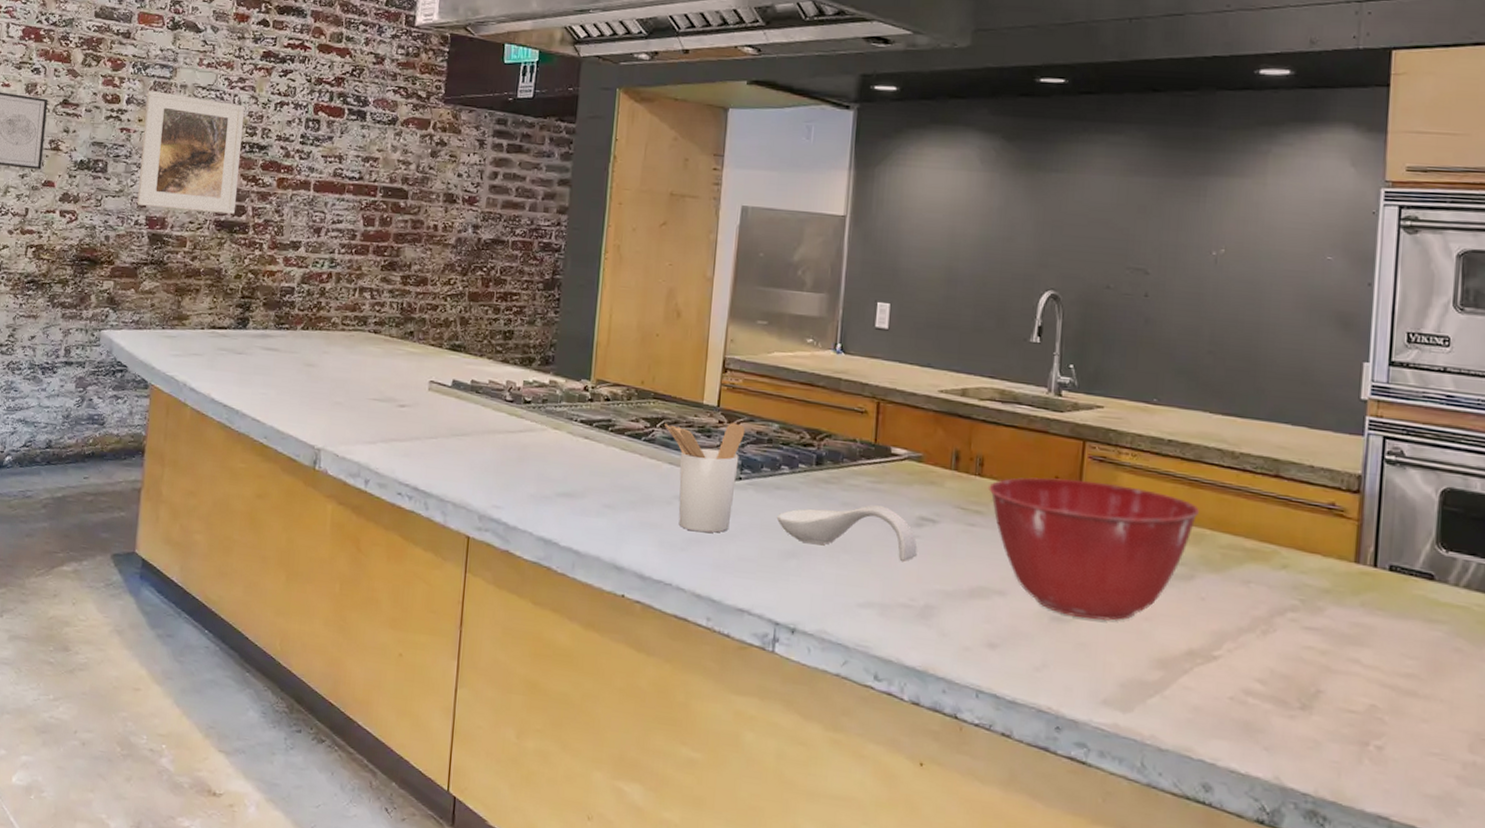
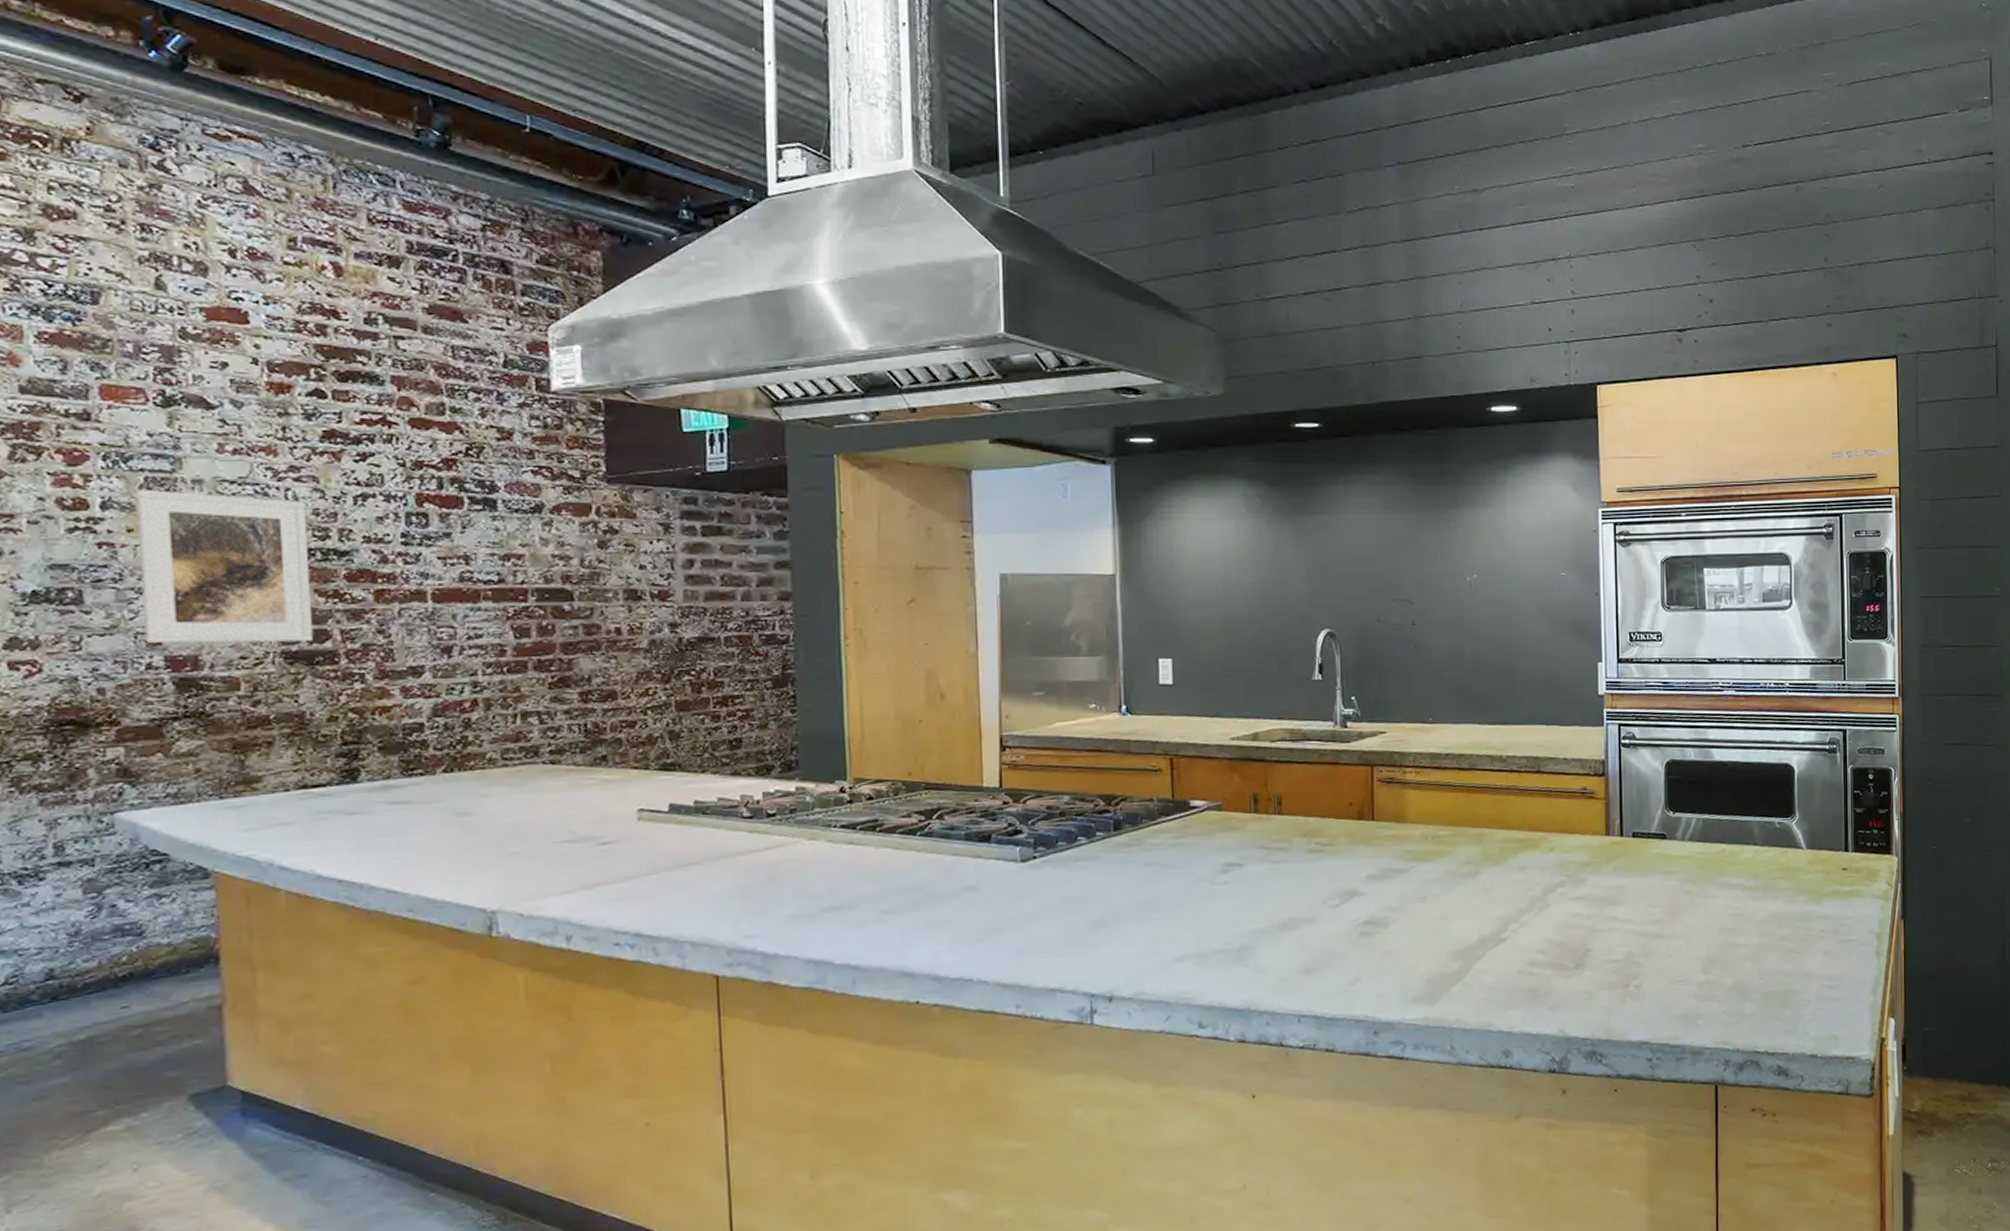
utensil holder: present [665,422,746,533] -> none [942,801,1034,921]
spoon rest: present [776,505,918,563] -> none [1078,859,1227,910]
mixing bowl: present [989,477,1199,621] -> none [1289,801,1477,929]

